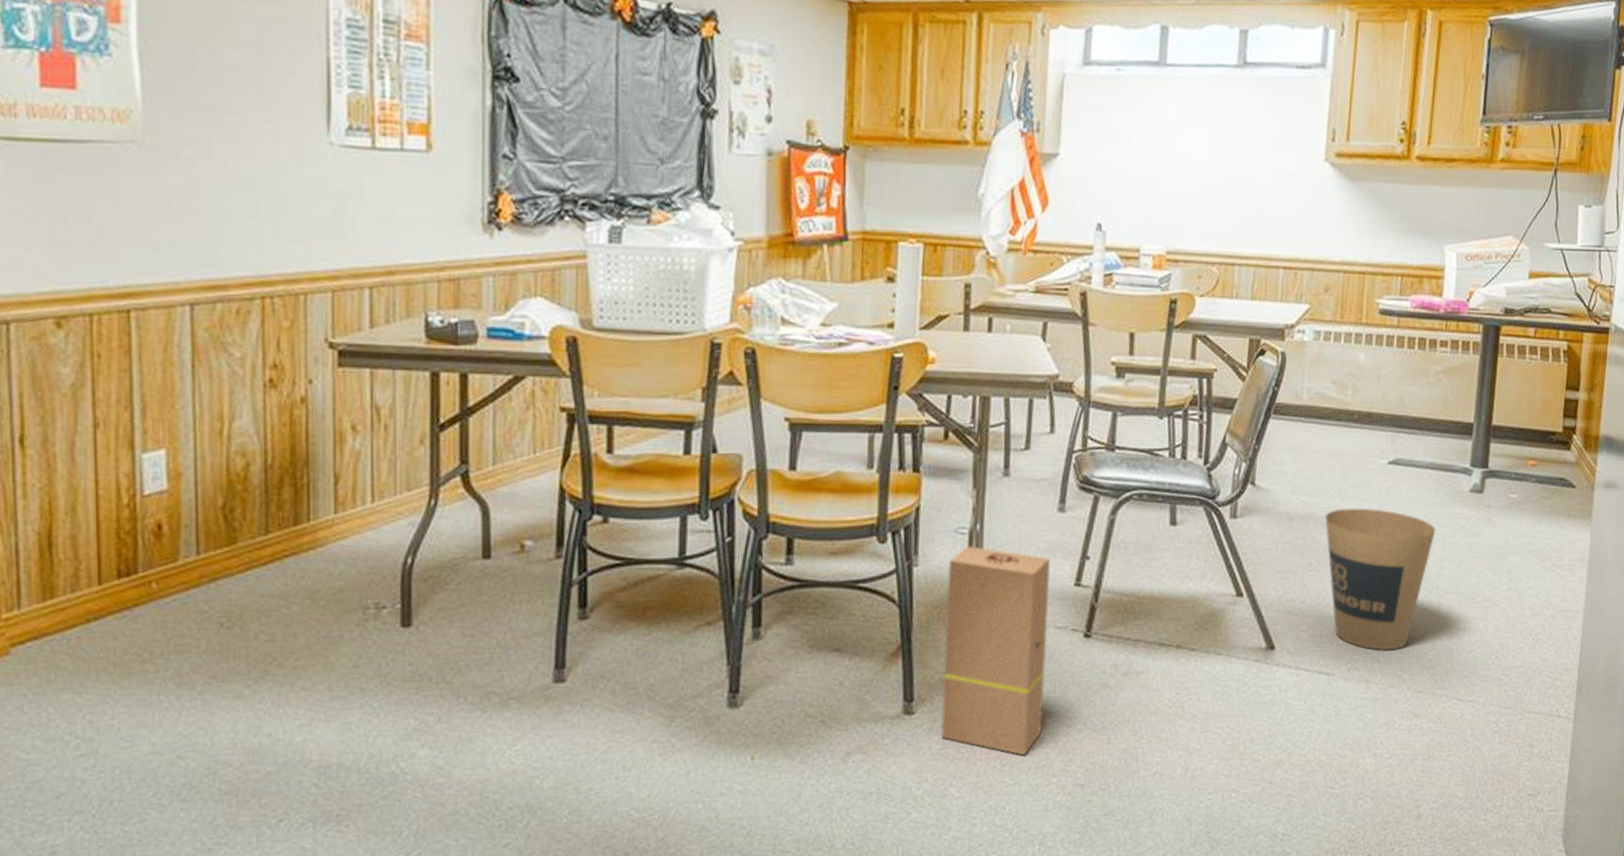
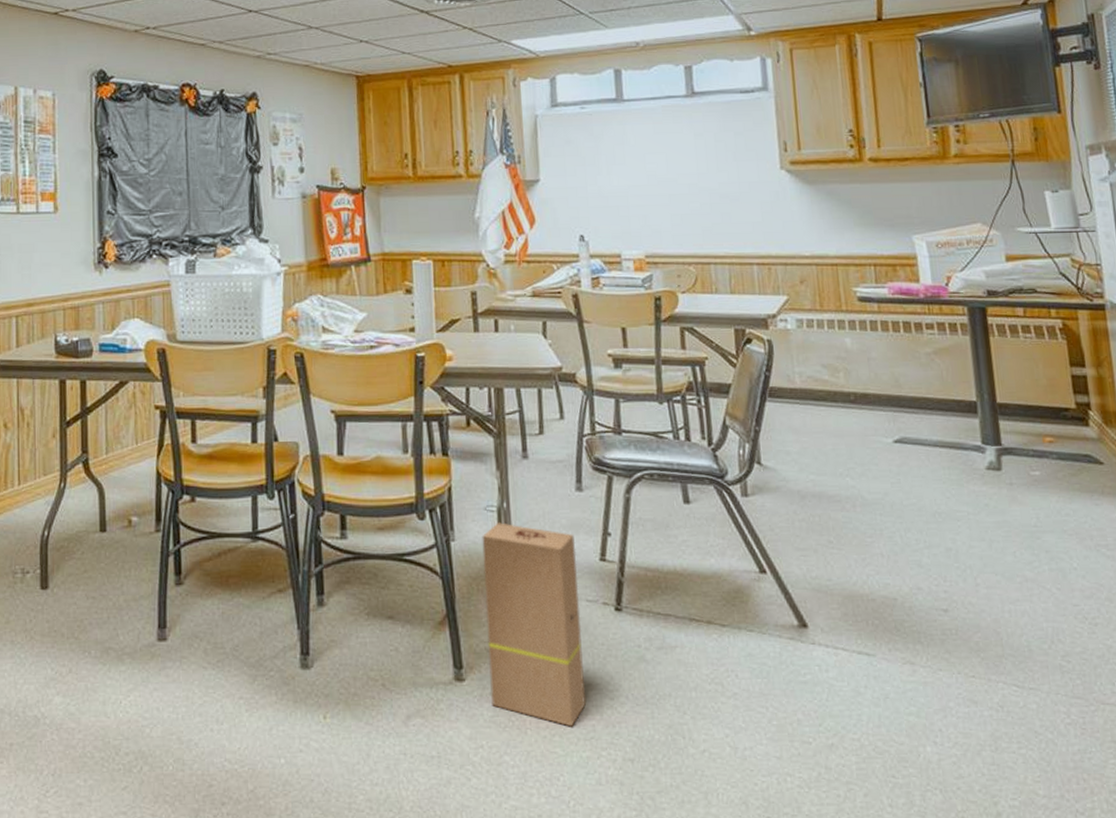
trash can: present [1325,508,1436,651] -> none [838,486,958,632]

